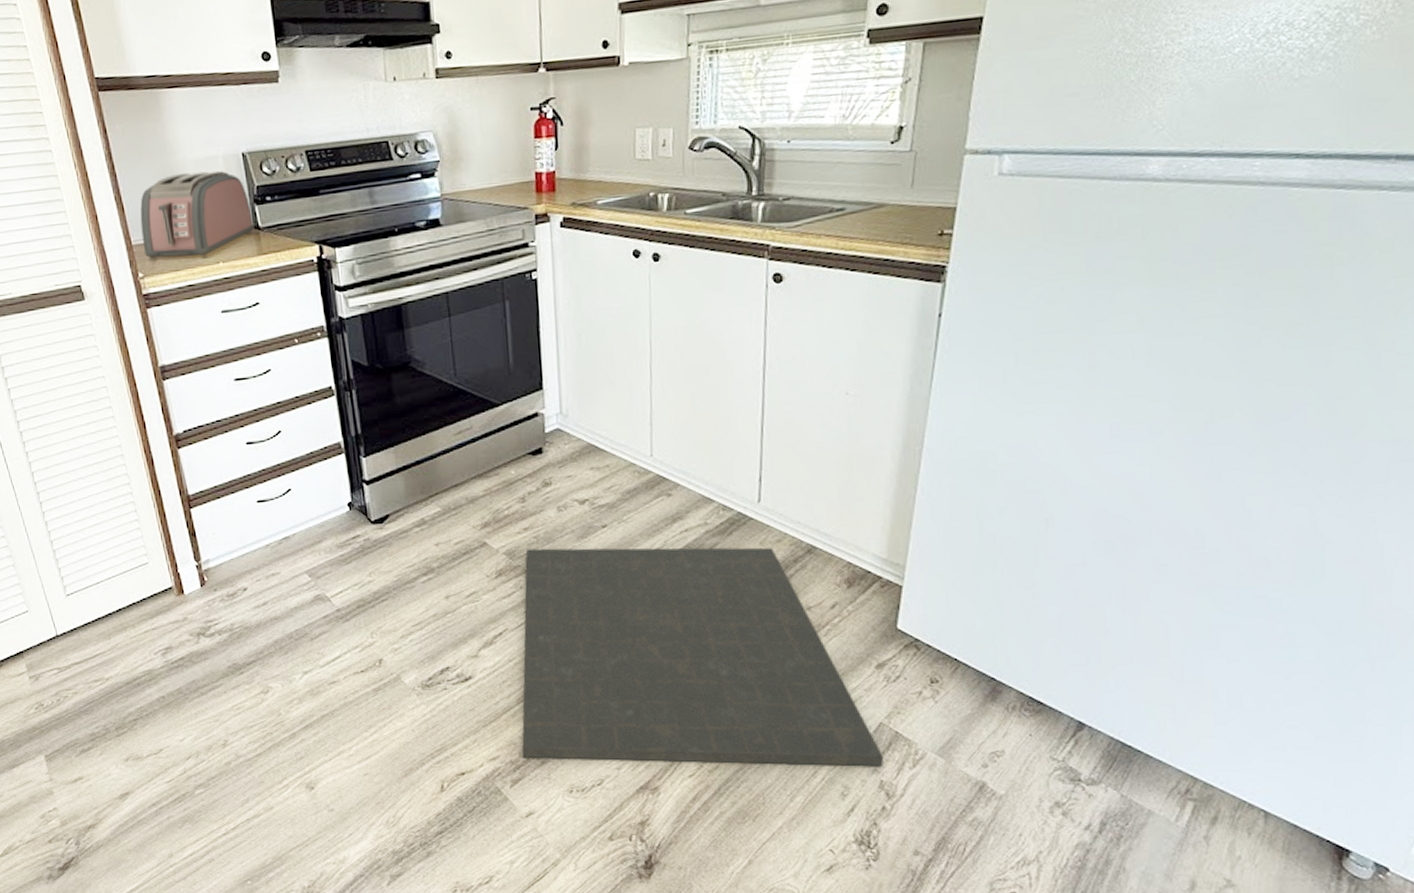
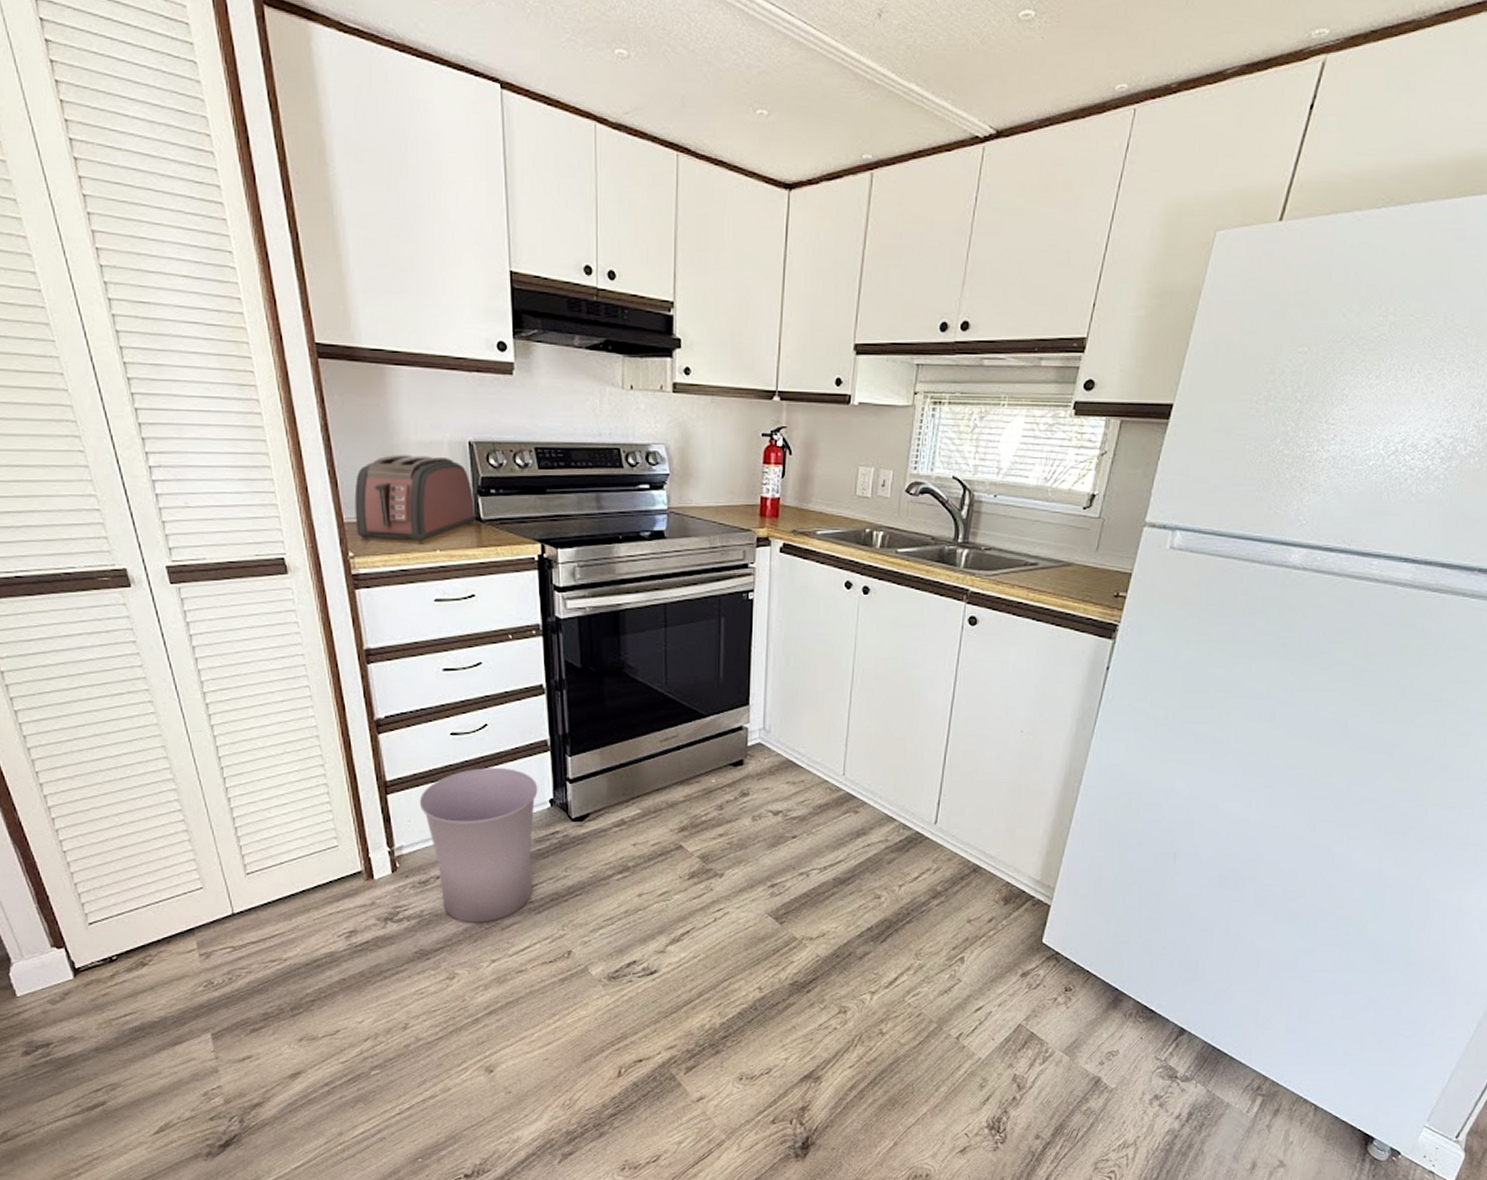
waste bin: none [221,474,339,634] -> present [419,768,538,923]
doormat: present [522,547,885,767] -> none [699,854,1020,1062]

